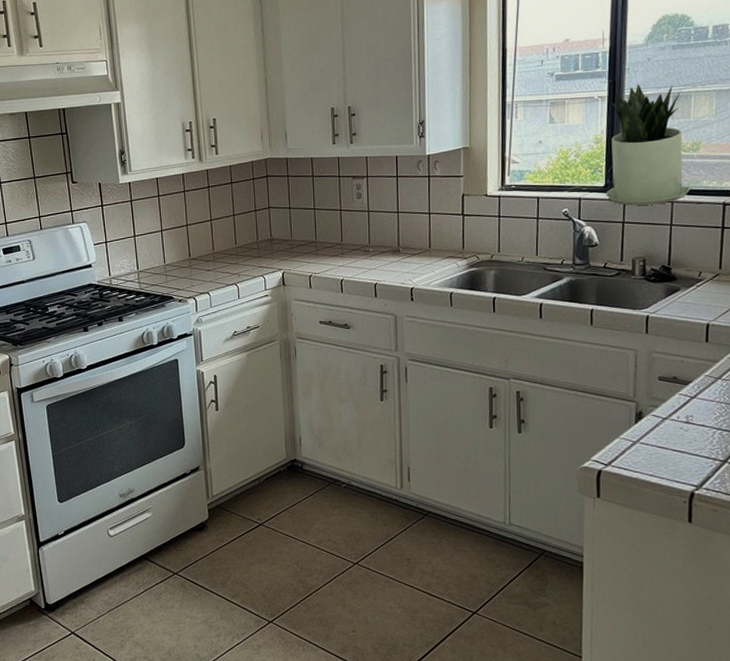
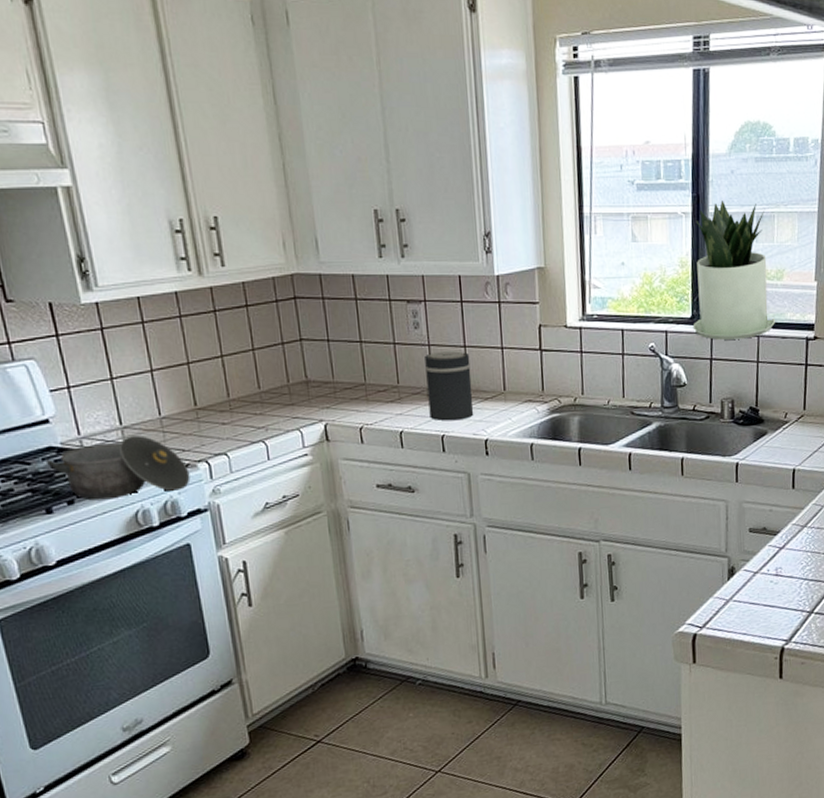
cooking pot: none [86,278,182,323] -> present [45,435,191,500]
cylinder: none [364,216,403,272] -> present [425,351,474,421]

